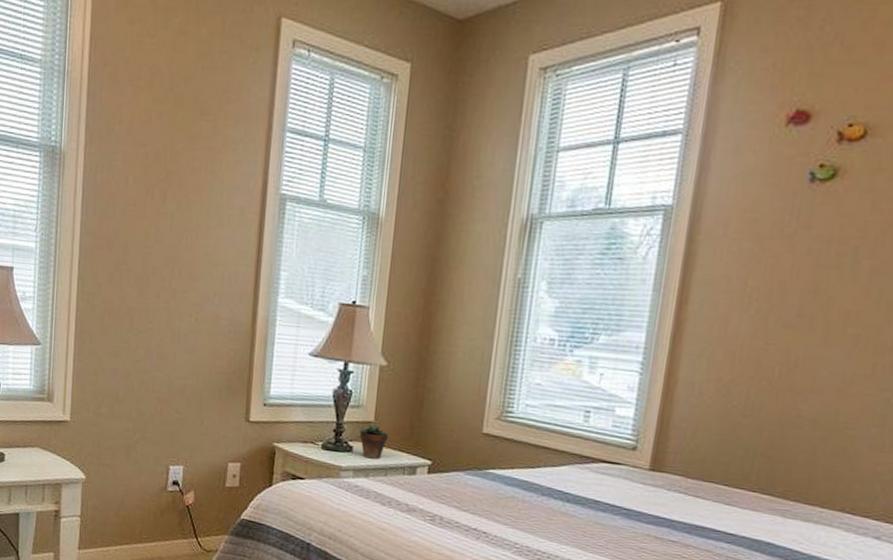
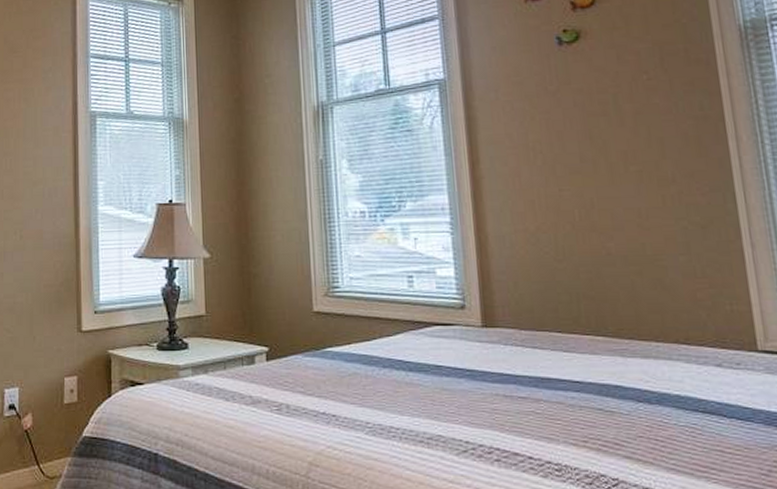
succulent plant: present [359,413,389,460] -> none [192,305,222,355]

